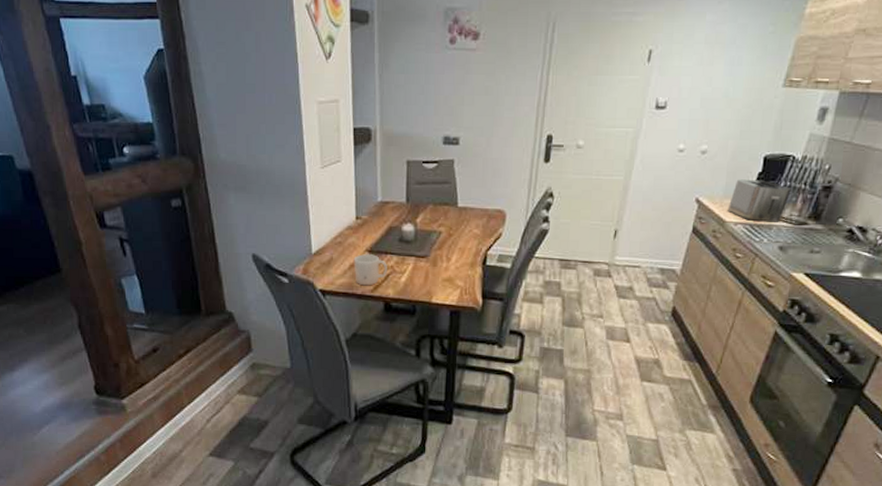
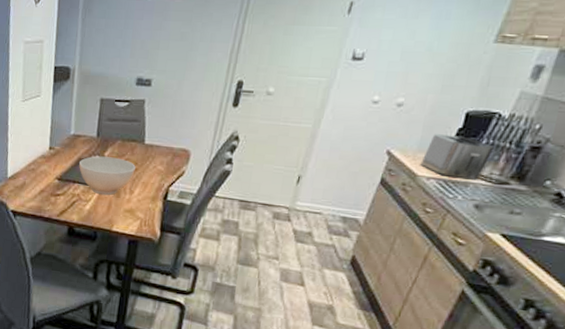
mug: present [353,253,387,286] -> none [43,181,74,211]
bowl: none [390,223,450,264] -> present [79,156,136,195]

